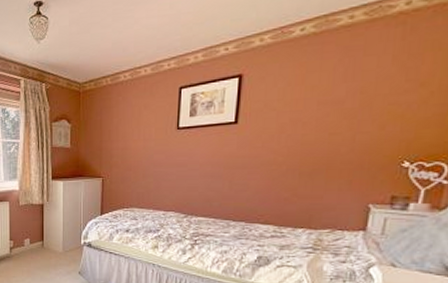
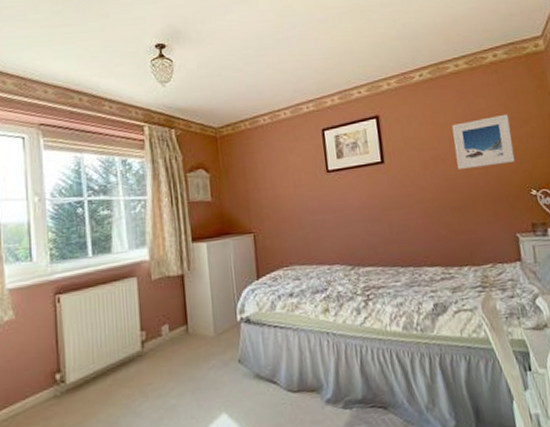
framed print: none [320,75,403,134] -> present [451,114,515,169]

